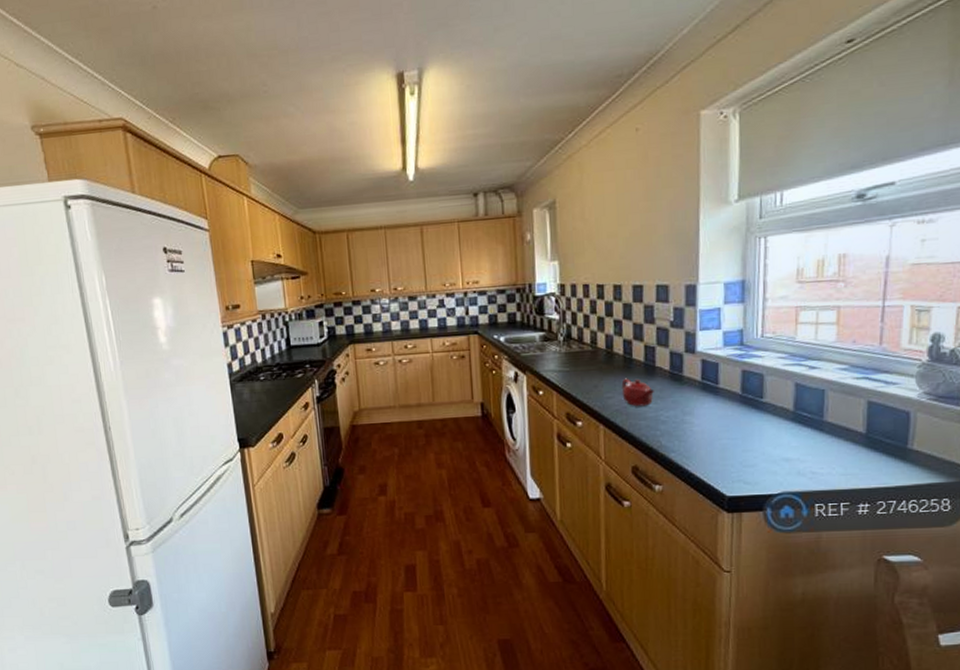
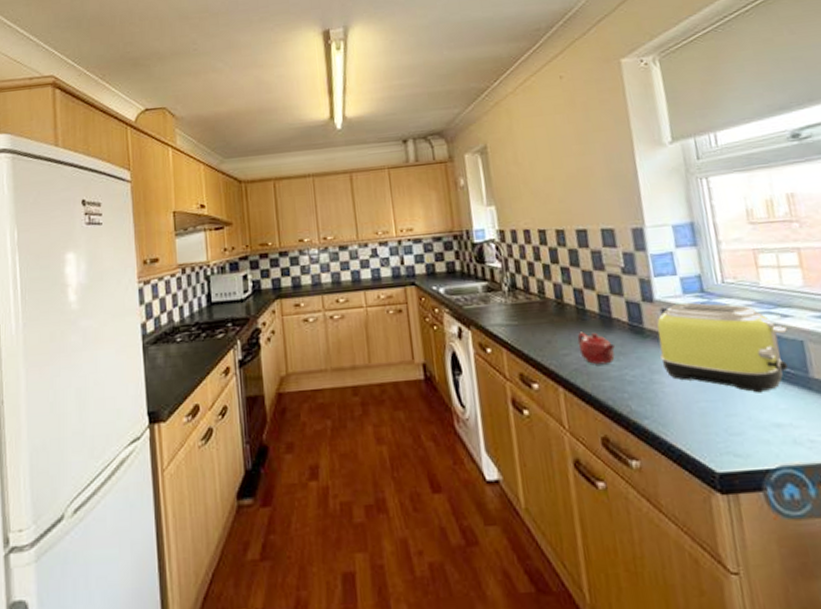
toaster: none [694,354,814,433] -> present [657,302,789,393]

